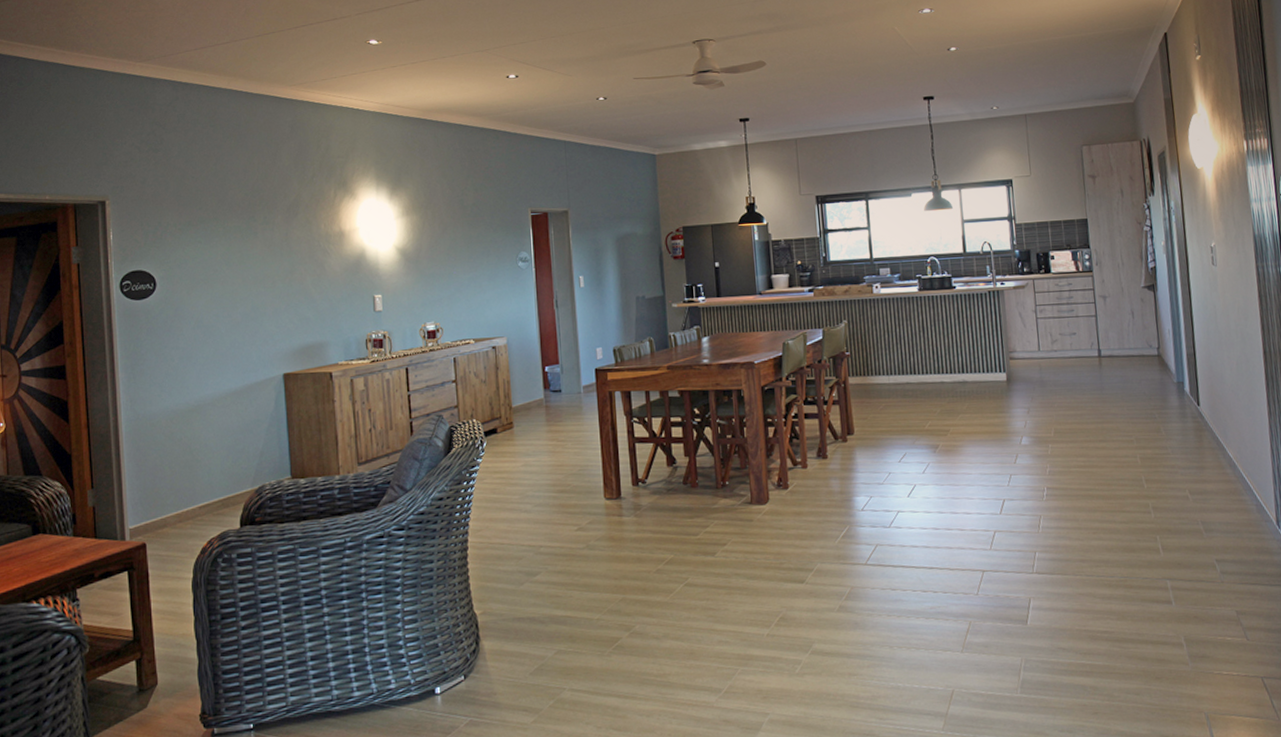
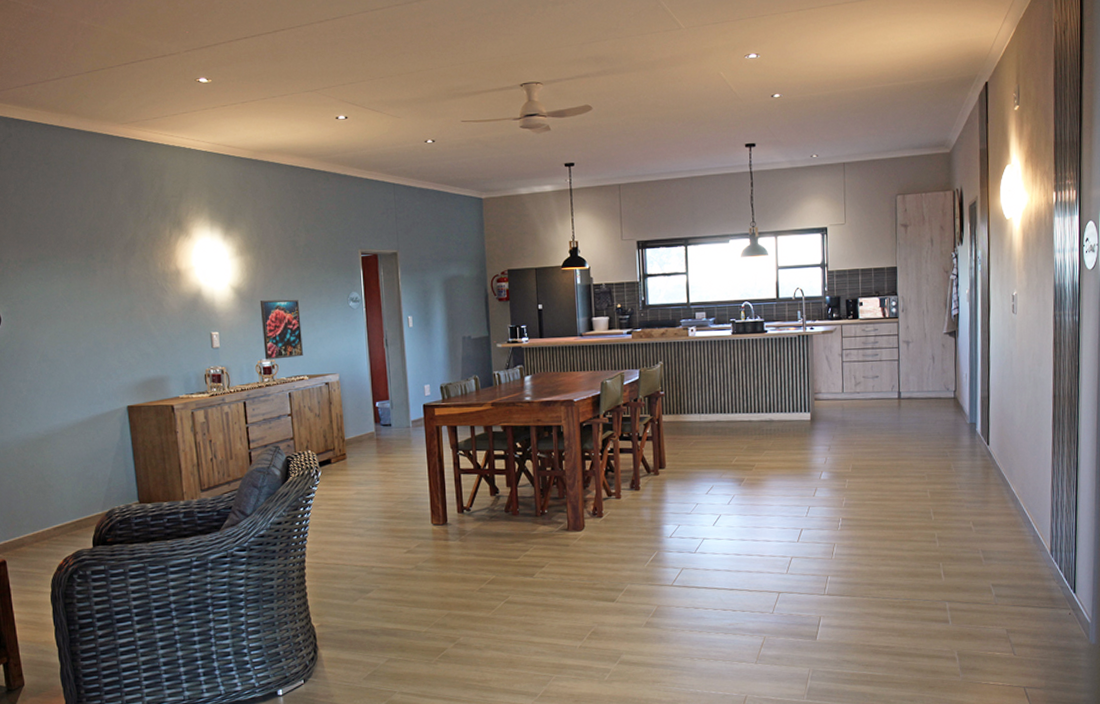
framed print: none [425,260,469,323] -> present [259,299,303,360]

